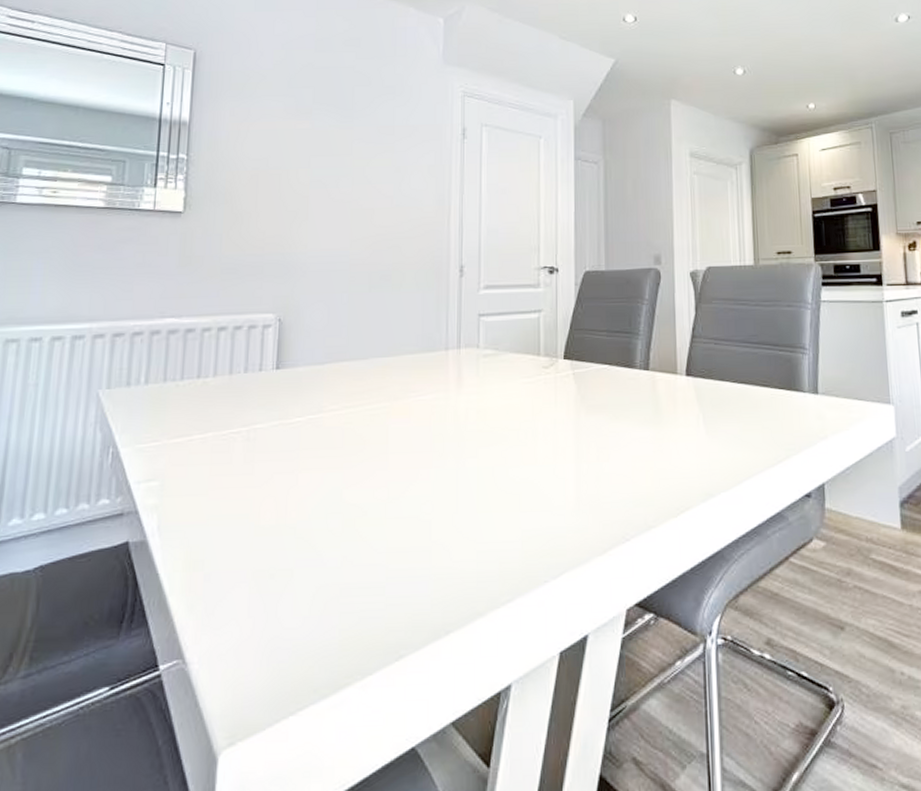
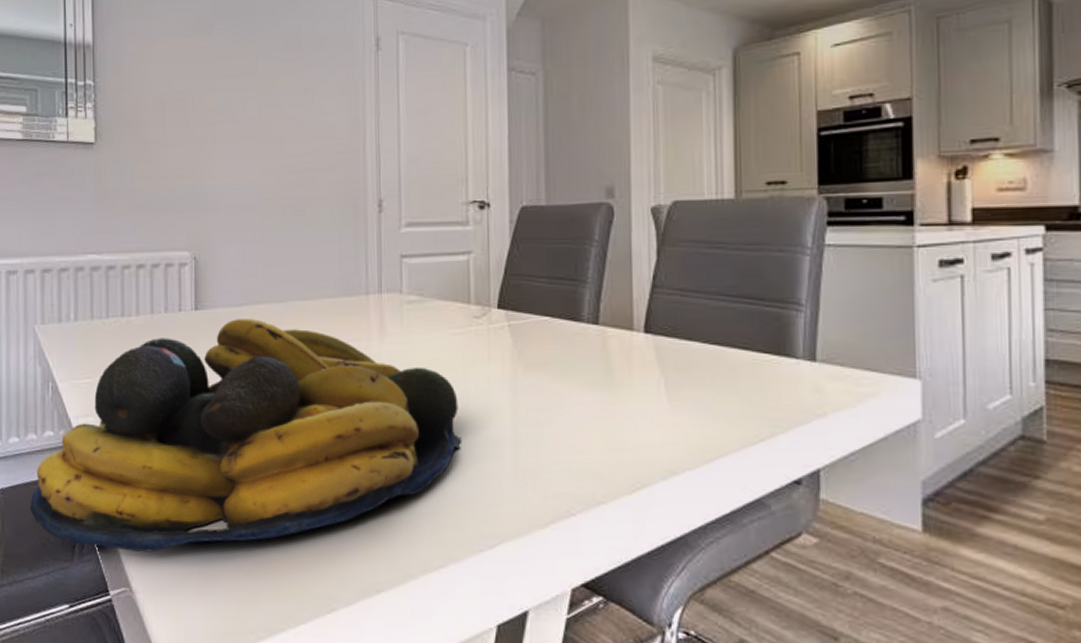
fruit bowl: none [73,376,531,620] -> present [30,319,462,553]

